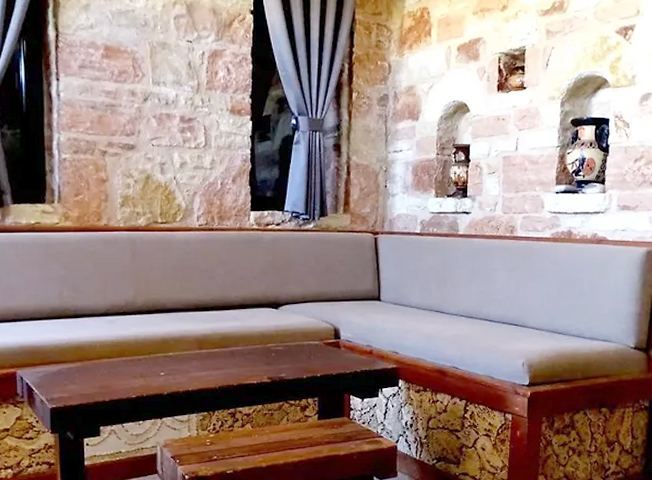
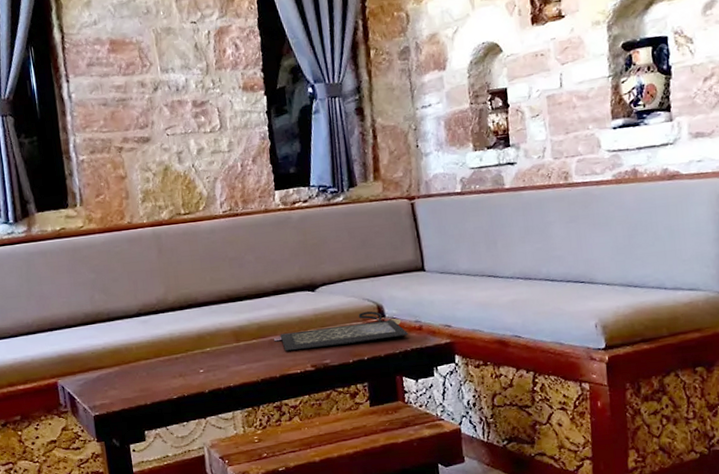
clutch bag: none [234,333,360,362] -> present [273,311,409,351]

